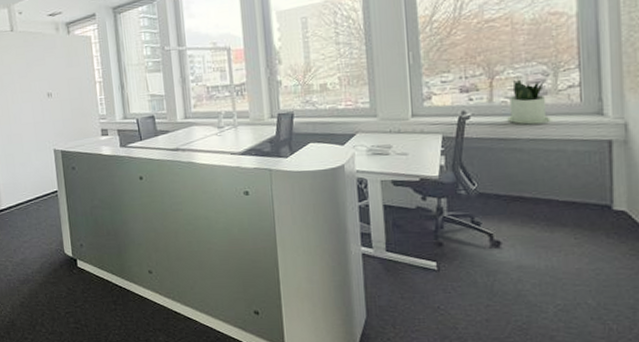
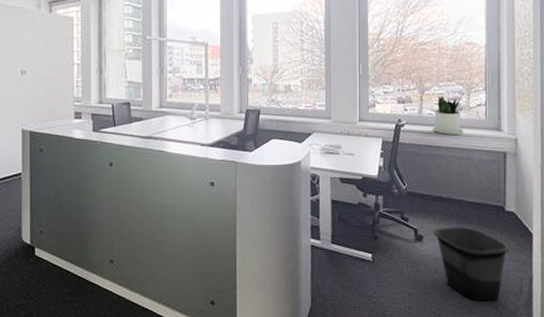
waste bin: none [515,230,622,315] -> present [434,227,511,302]

